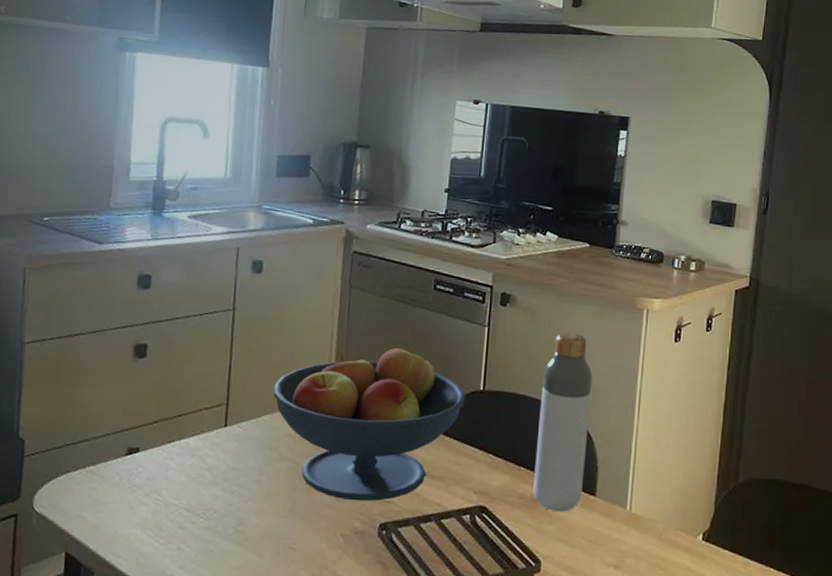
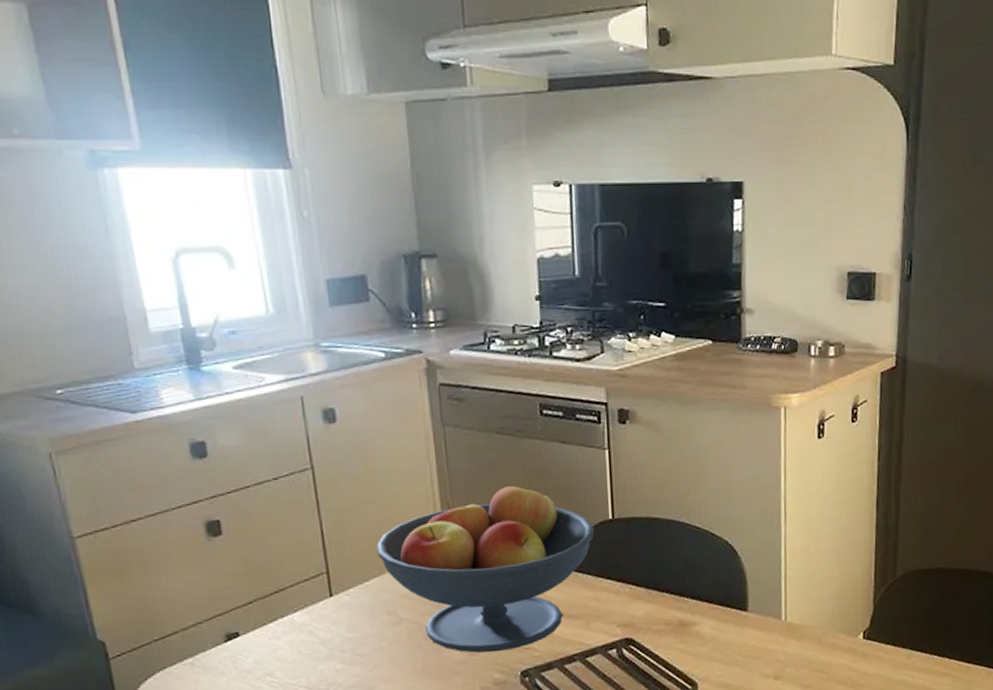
bottle: present [533,332,593,512] -> none [677,443,733,633]

